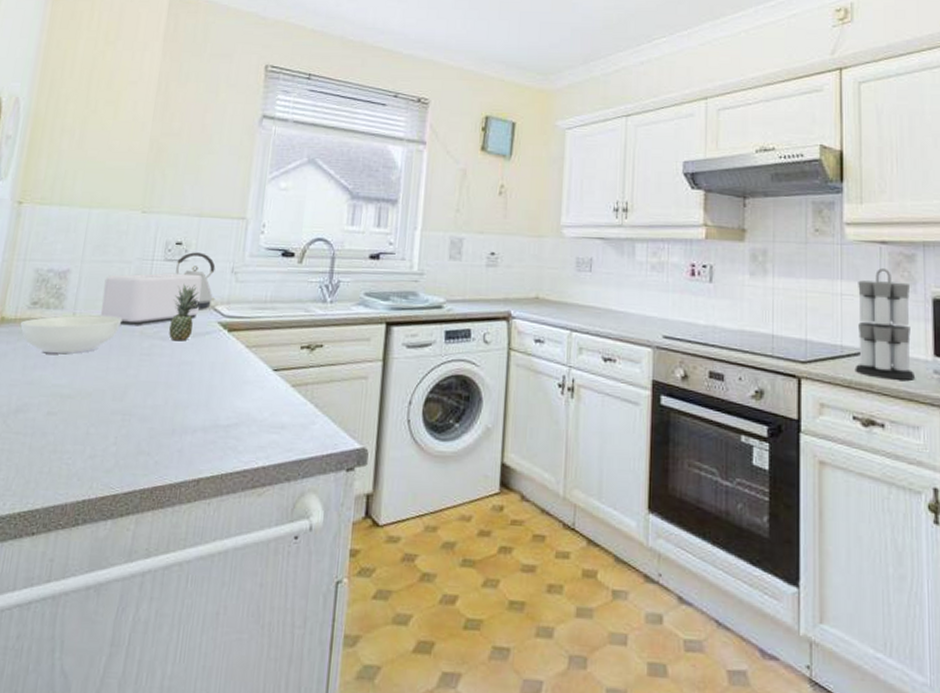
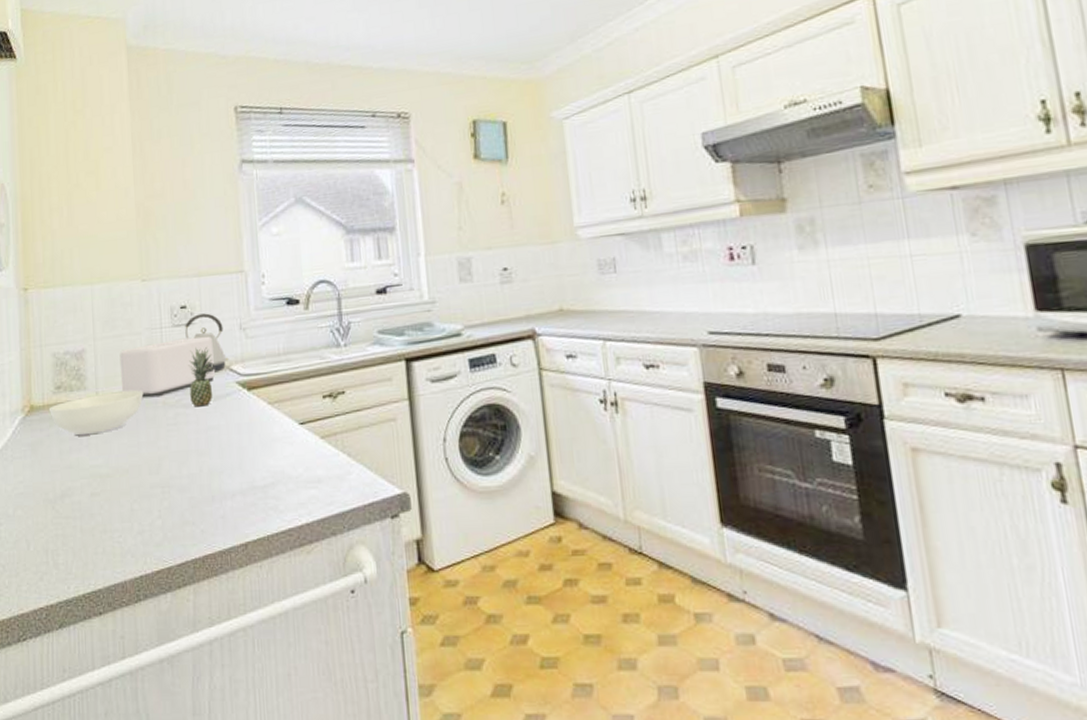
spice rack: present [855,268,916,381] -> none [929,218,1016,346]

